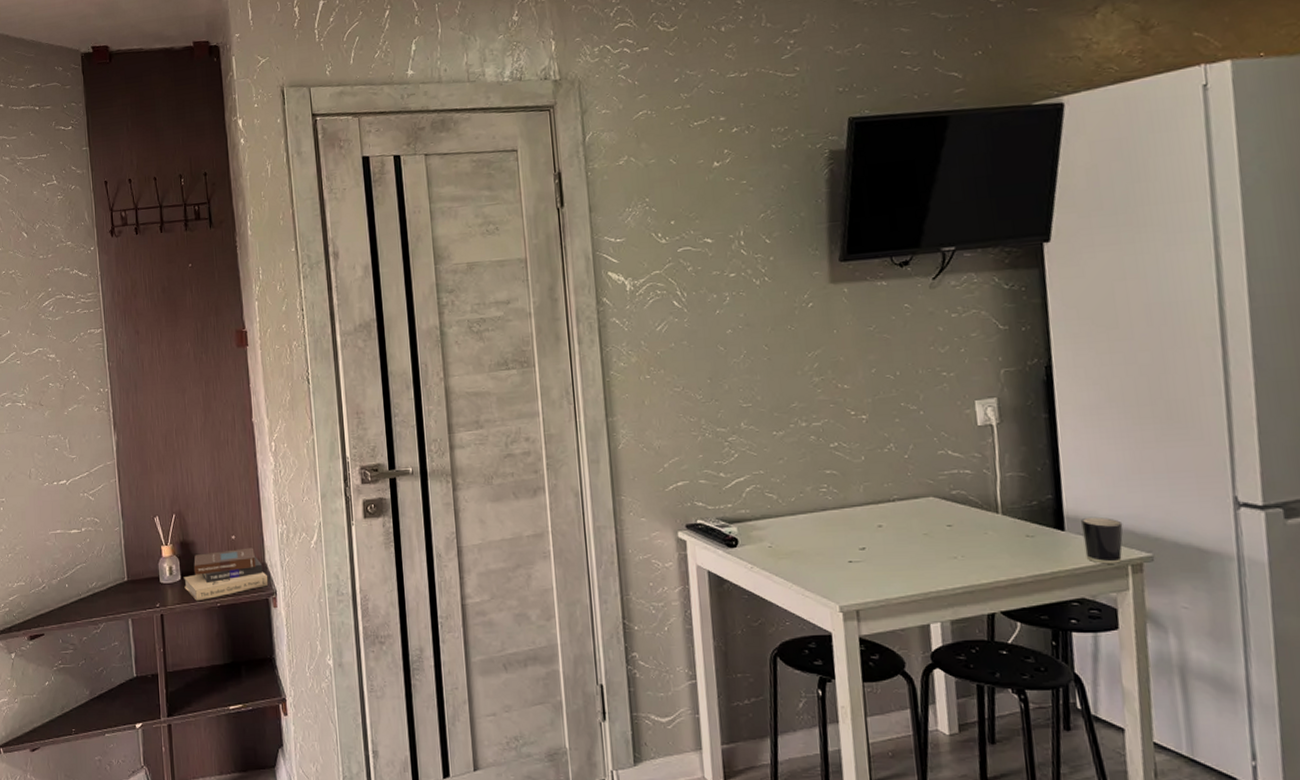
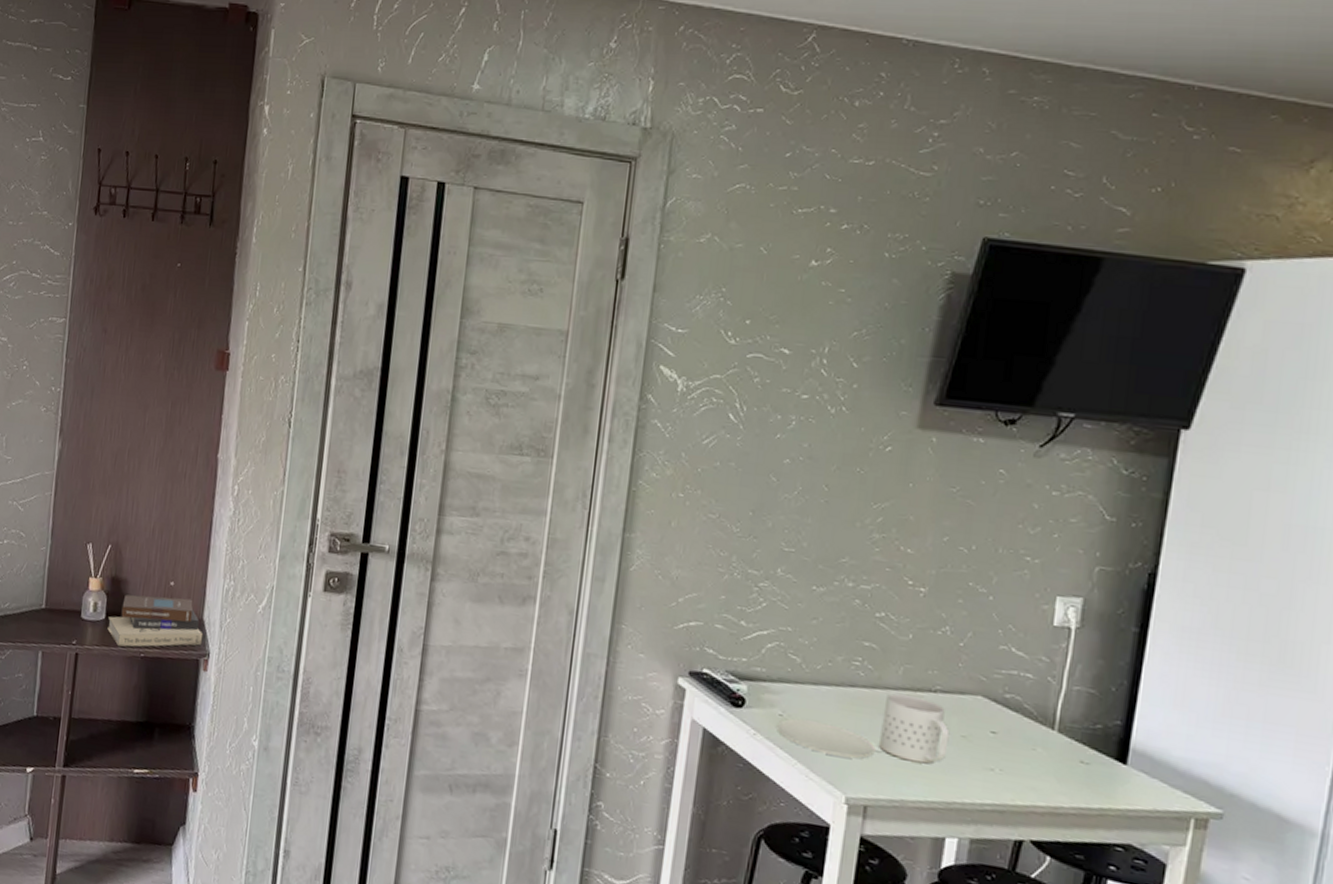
plate: none [769,545,855,573] -> present [777,718,876,759]
mug: none [854,507,915,565] -> present [879,693,950,764]
mug: present [1081,516,1124,564] -> none [1144,754,1197,814]

